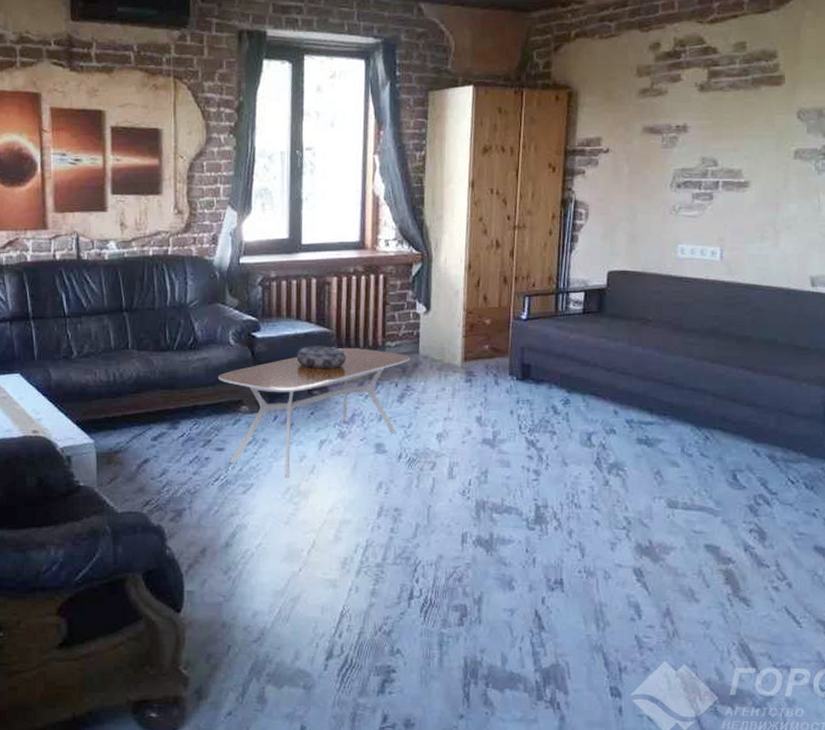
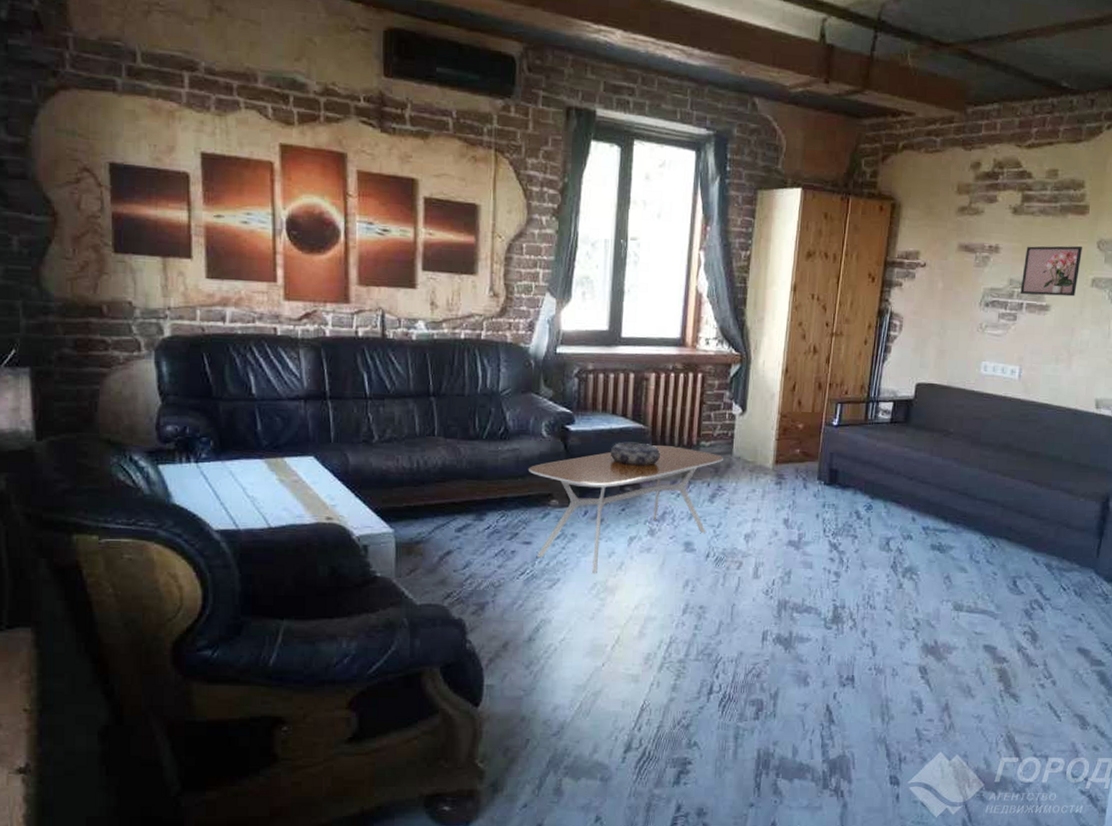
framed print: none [714,117,780,173] -> present [1020,245,1082,297]

